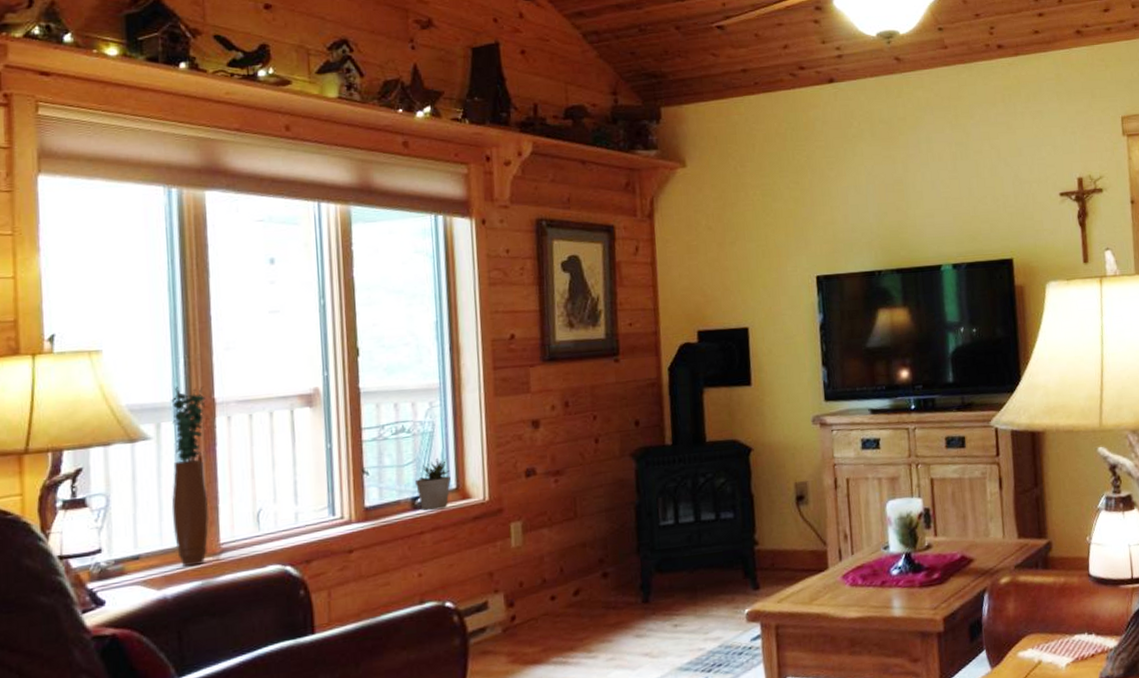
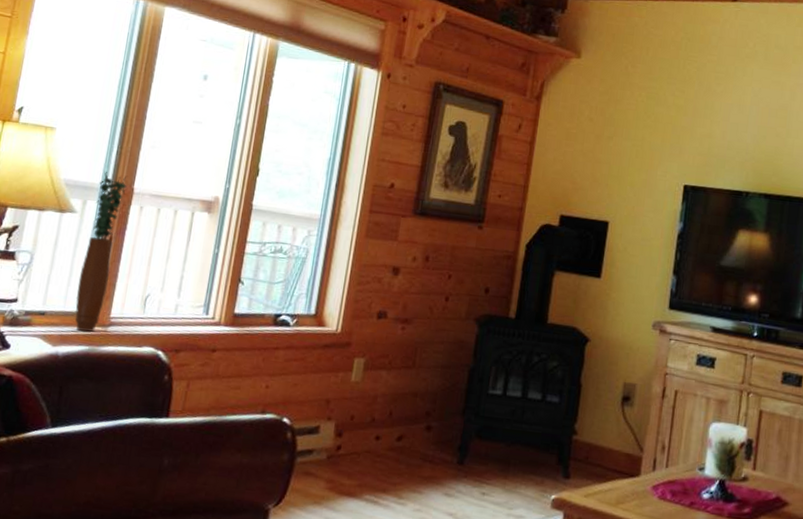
potted plant: present [414,458,451,511] -> none [280,283,313,331]

